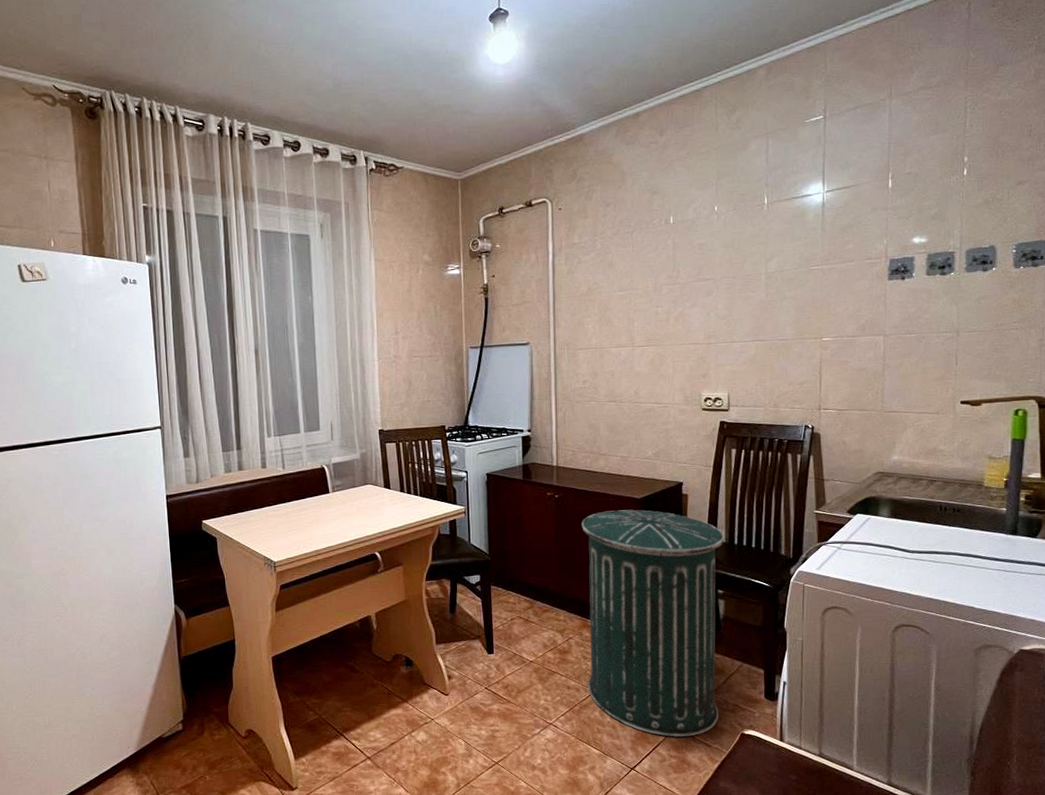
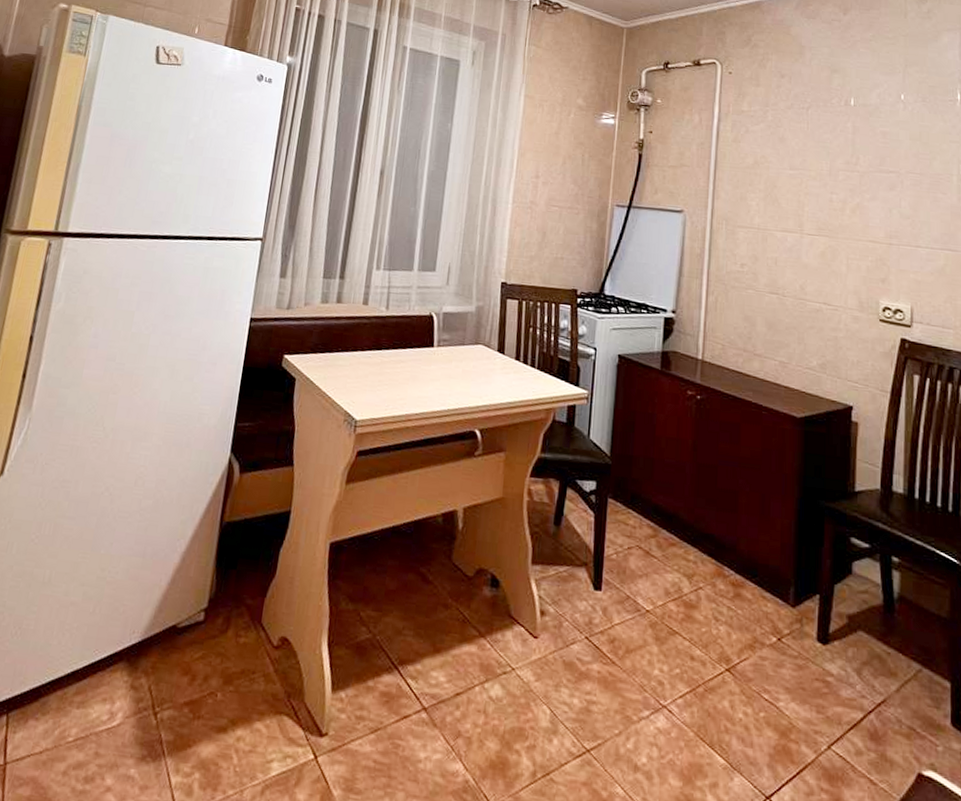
trash can: present [581,509,725,738] -> none [717,426,902,764]

